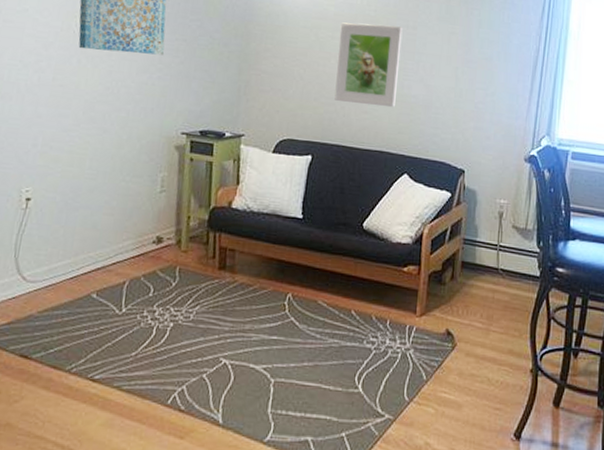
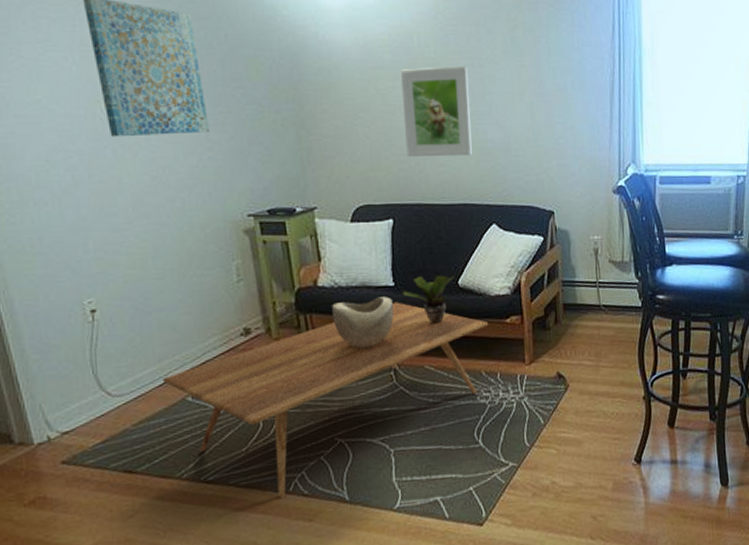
coffee table: none [73,234,386,409] -> present [162,302,489,498]
decorative bowl: none [239,226,298,275] -> present [332,296,394,349]
potted plant: none [309,213,360,262] -> present [402,275,454,324]

